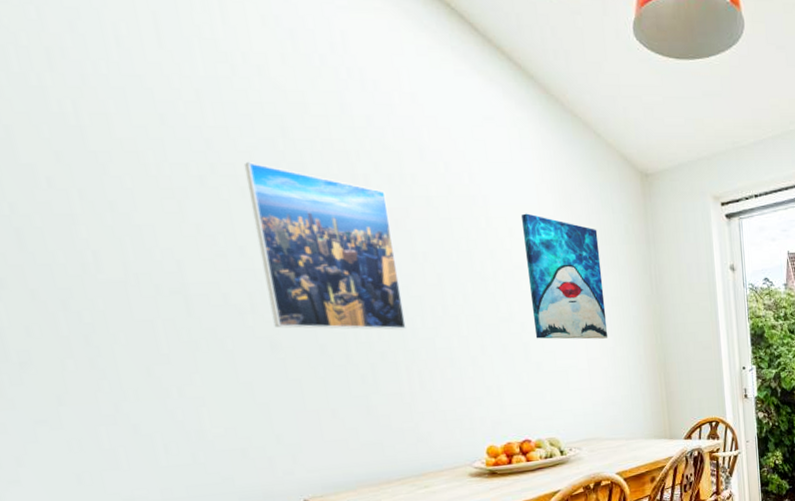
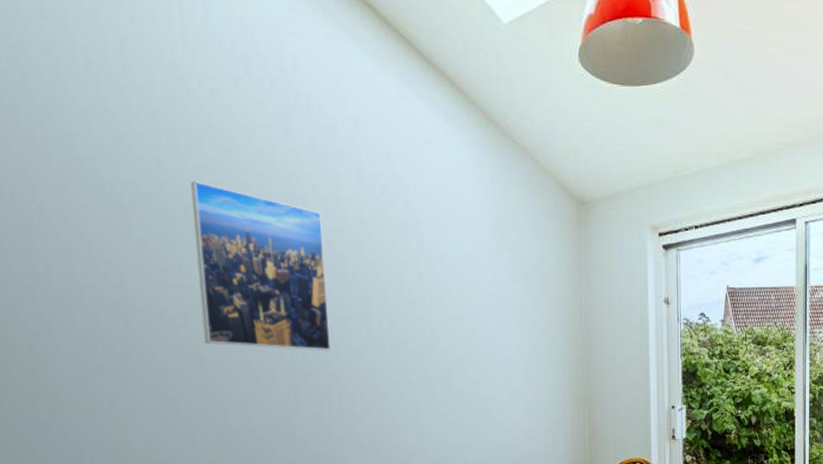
wall art: present [521,213,608,340] -> none [453,238,533,370]

